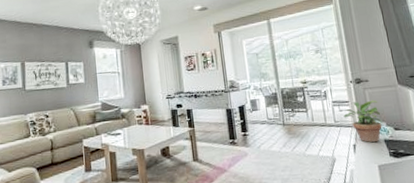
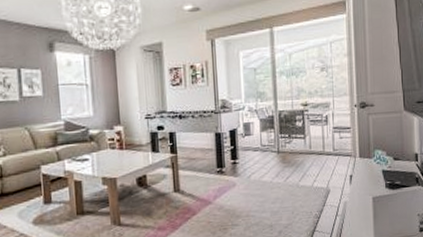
potted plant: present [343,100,384,143] -> none [343,127,384,173]

